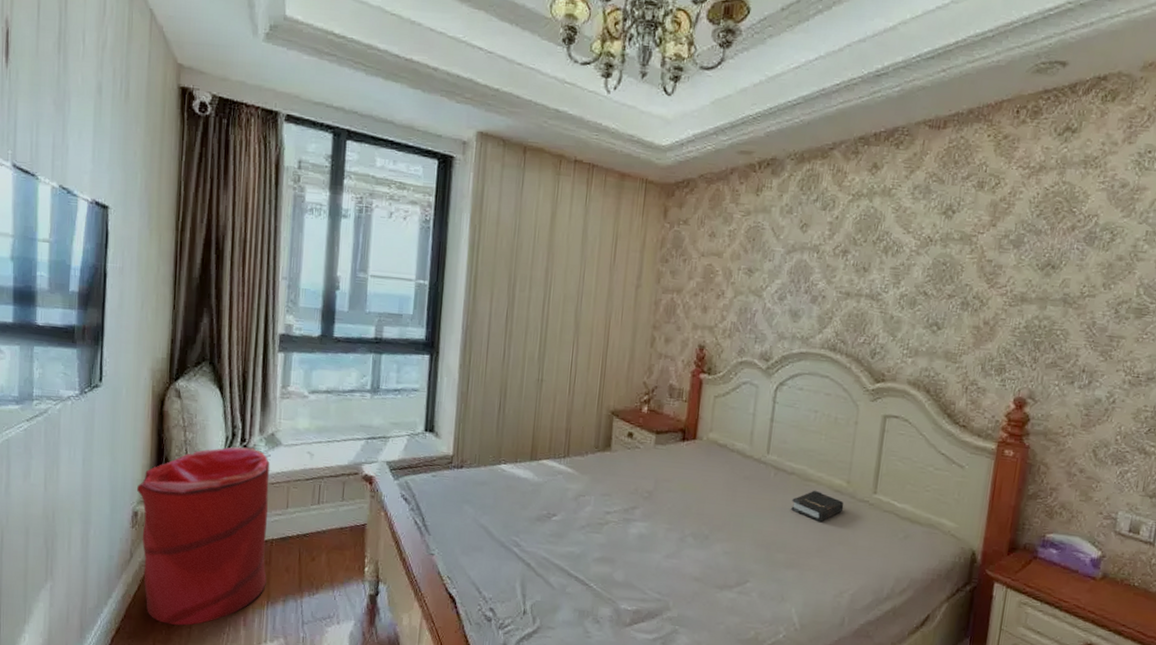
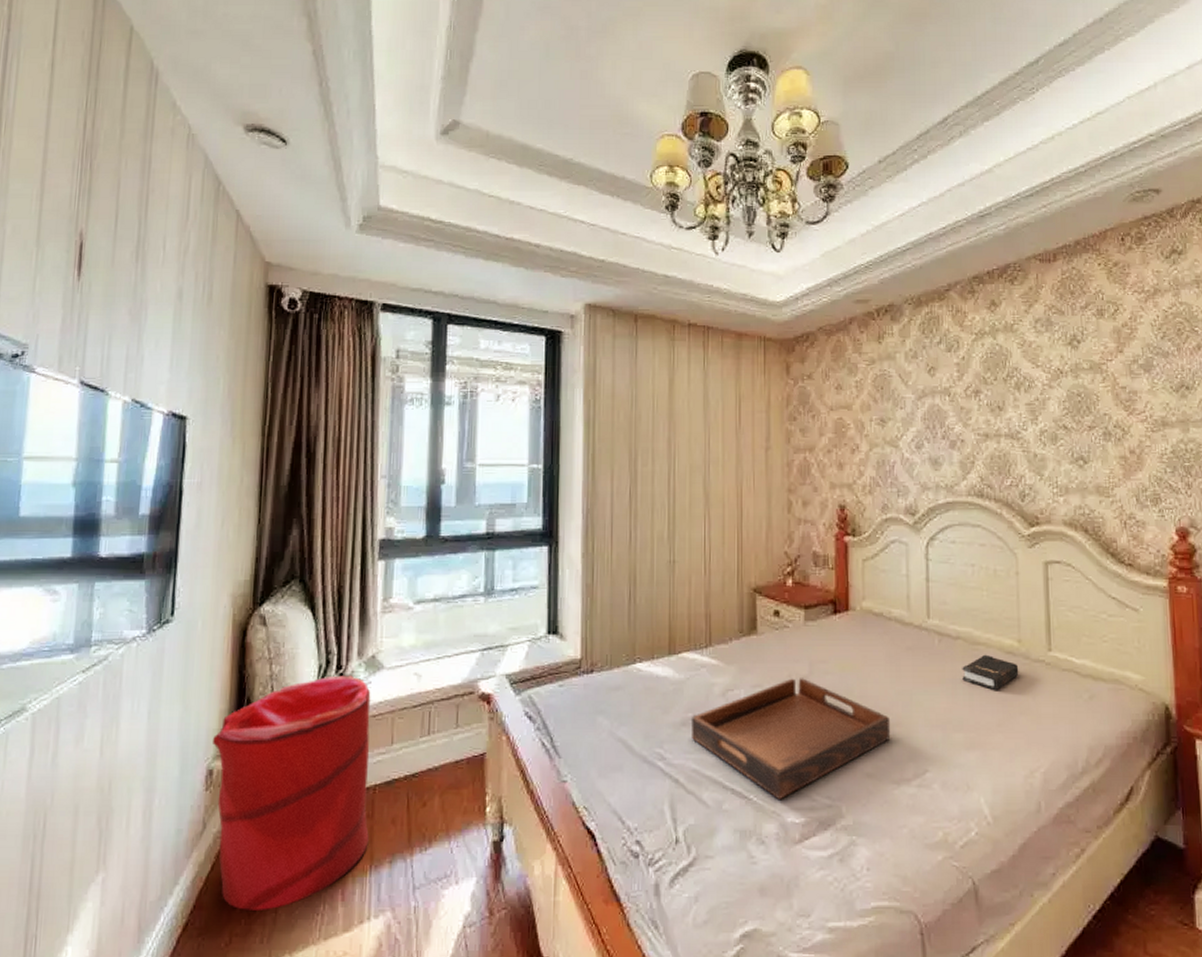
serving tray: none [544,491,722,590] -> present [690,678,891,800]

